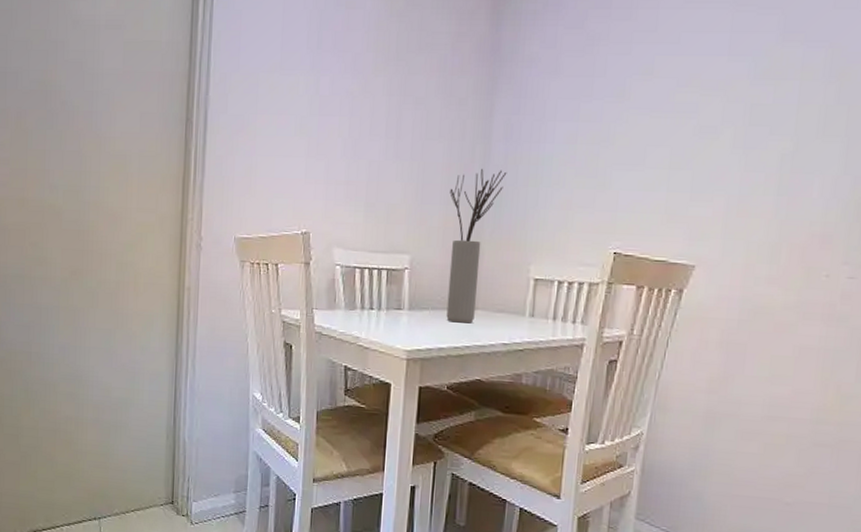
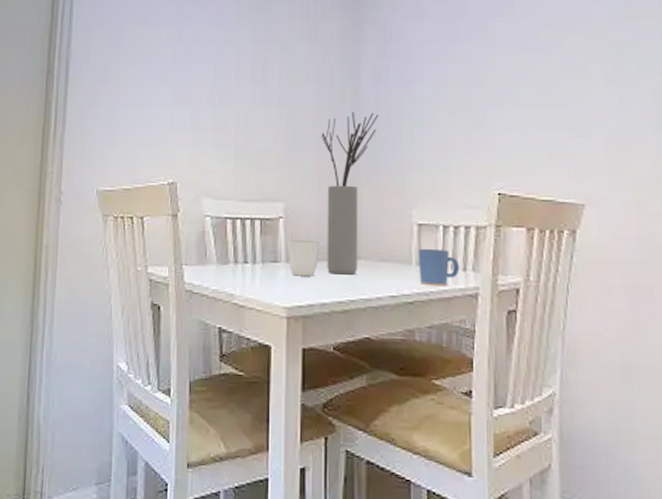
cup: none [410,290,441,324] -> present [287,240,320,277]
mug: none [531,301,570,337] -> present [417,248,460,287]

